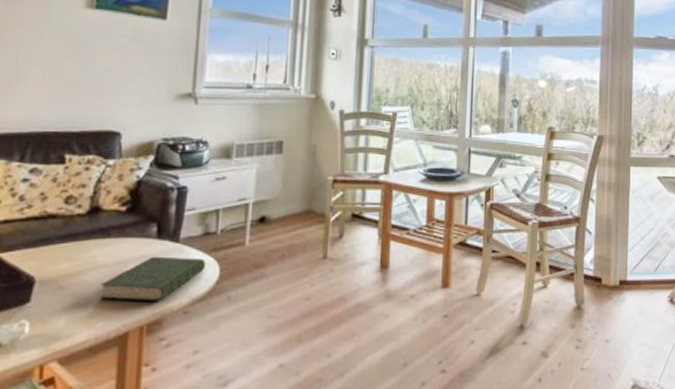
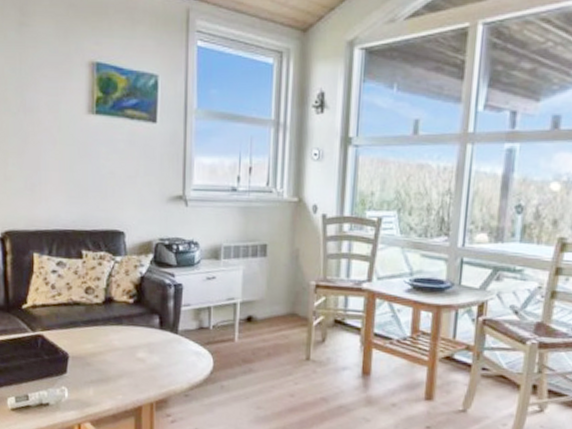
book: present [100,256,206,302] -> none [118,344,202,384]

